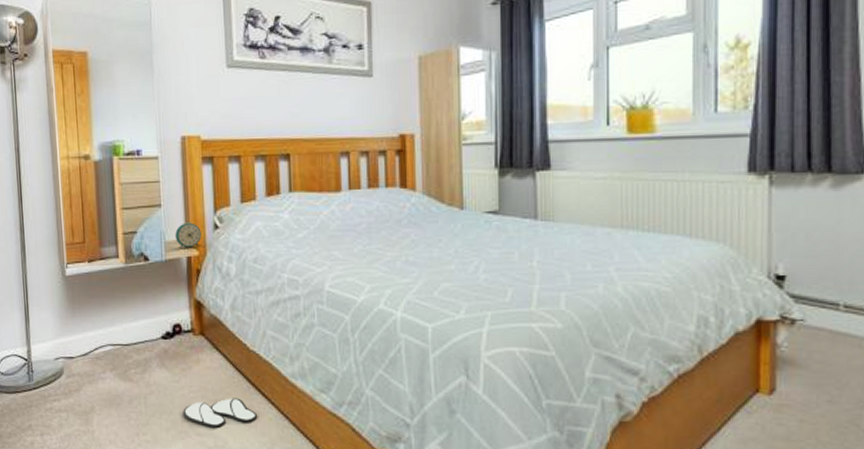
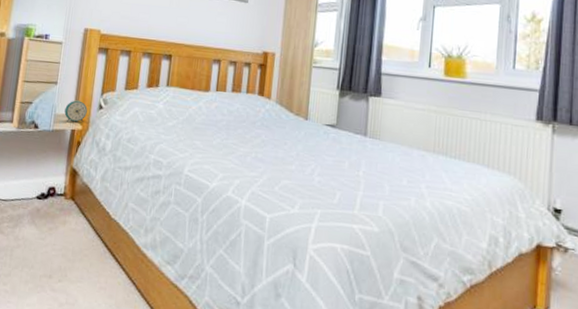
slippers: present [183,398,258,428] -> none [43,259,109,286]

